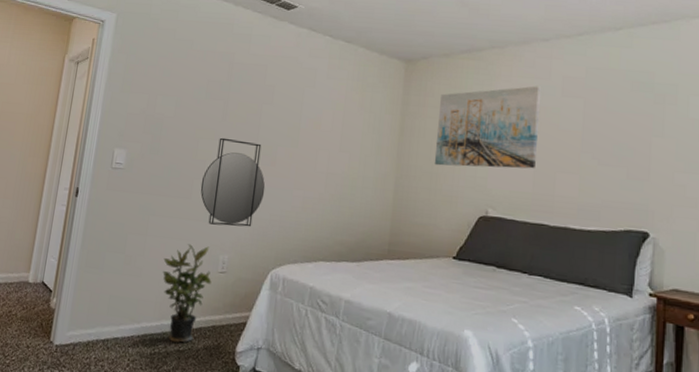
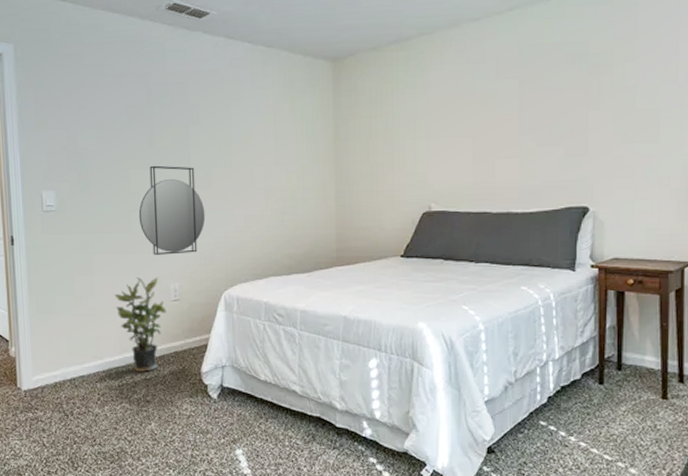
wall art: present [434,86,542,169] -> none [372,71,475,167]

